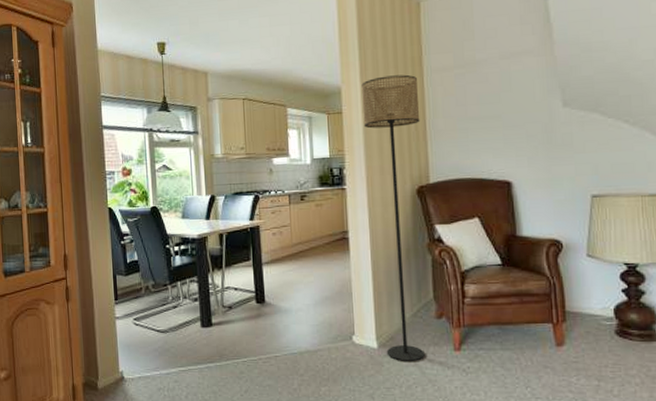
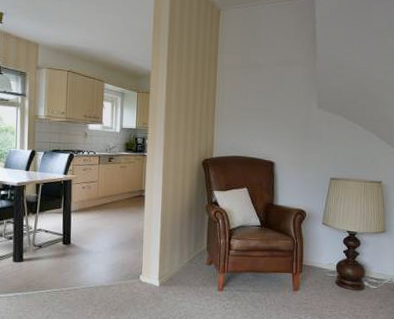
floor lamp: present [361,74,425,361] -> none [166,67,212,298]

